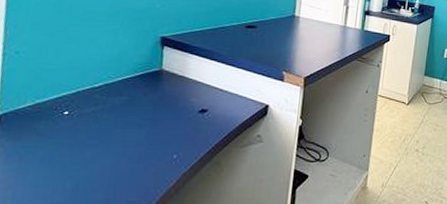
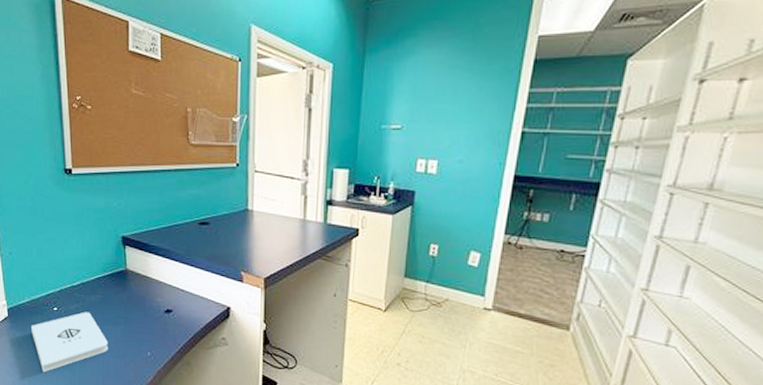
notepad: none [28,115,128,187] -> present [30,311,108,373]

